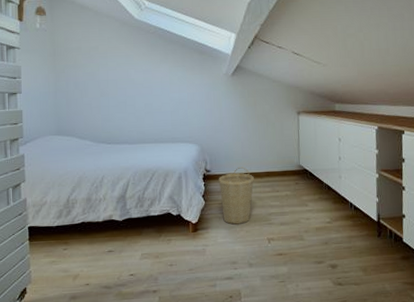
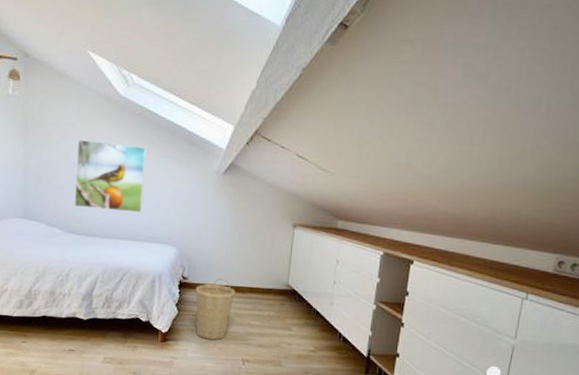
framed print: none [101,60,164,119] -> present [74,140,147,213]

